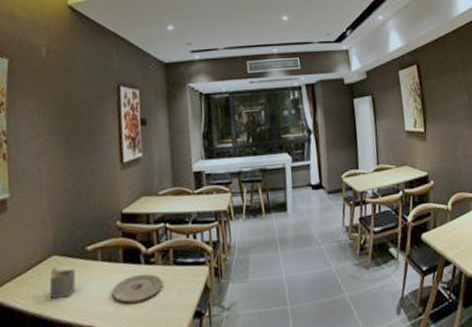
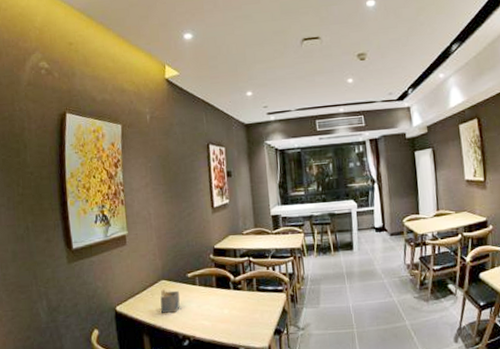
plate: present [111,273,163,304] -> none [208,297,248,320]

